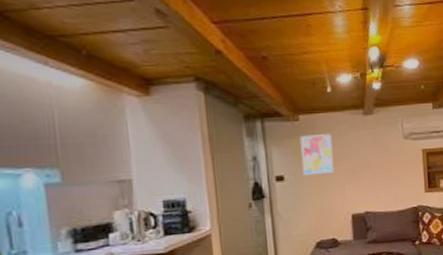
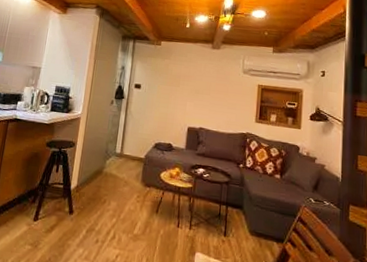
wall art: present [299,134,335,176] -> none [155,57,184,90]

